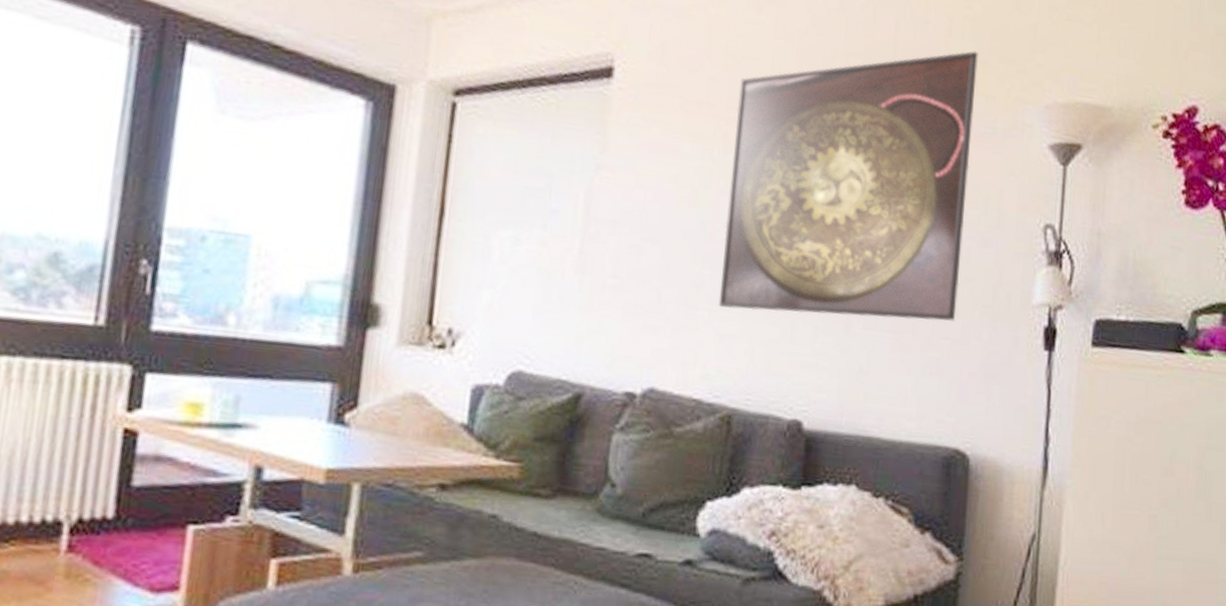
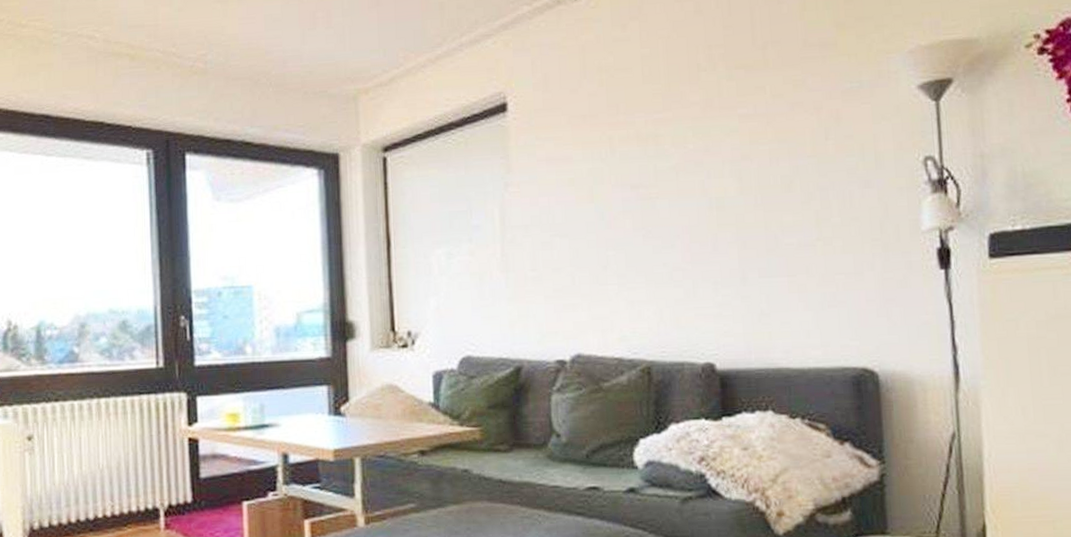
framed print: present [718,51,979,321] -> none [616,18,846,280]

